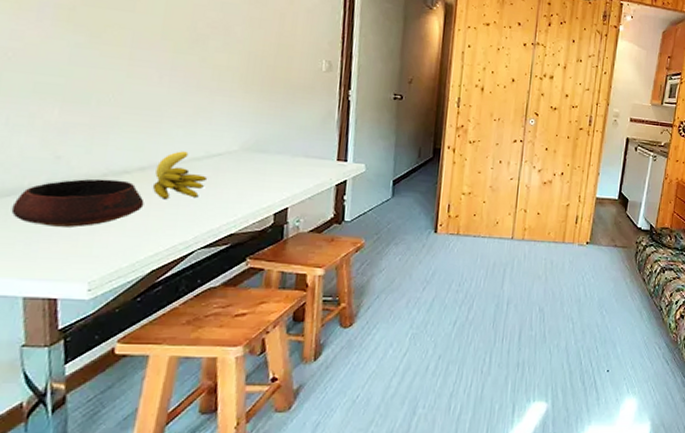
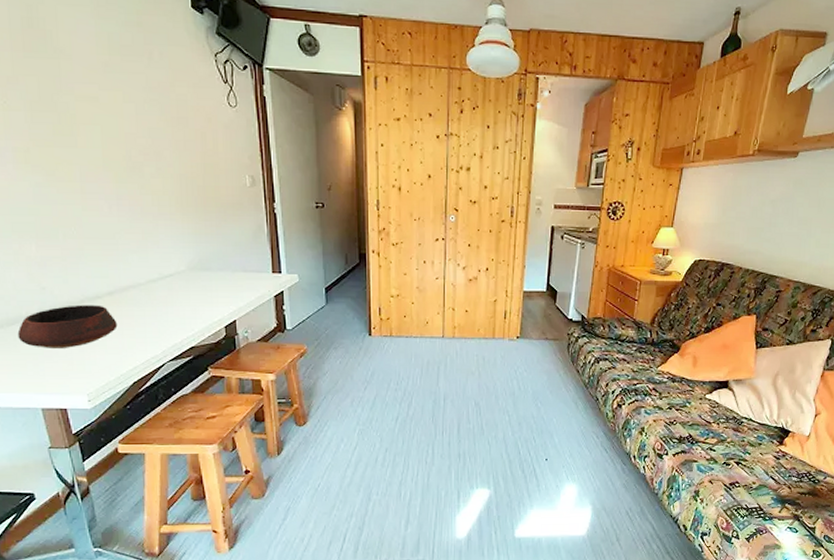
banana: present [152,151,208,200] -> none [121,275,165,320]

